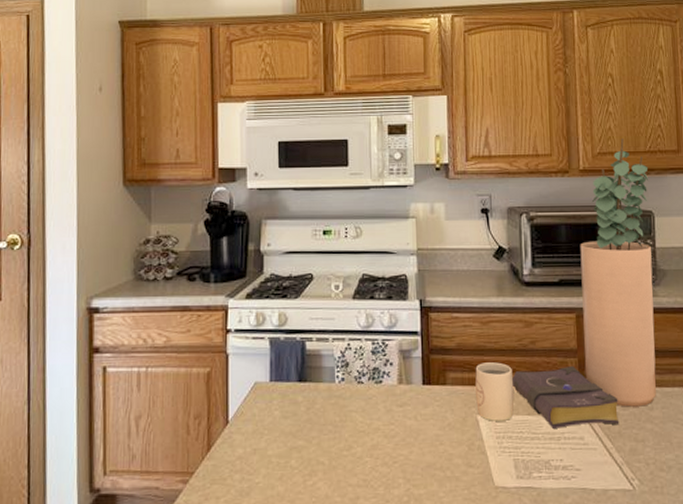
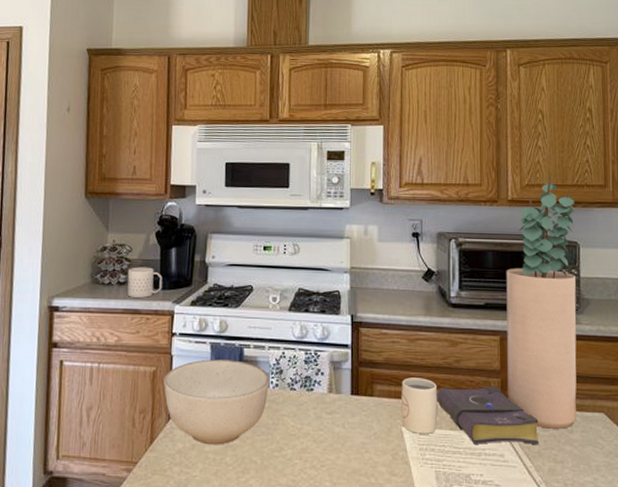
mug: none [174,259,213,293] -> present [127,267,162,298]
bowl: none [219,355,335,448] -> present [163,359,270,445]

